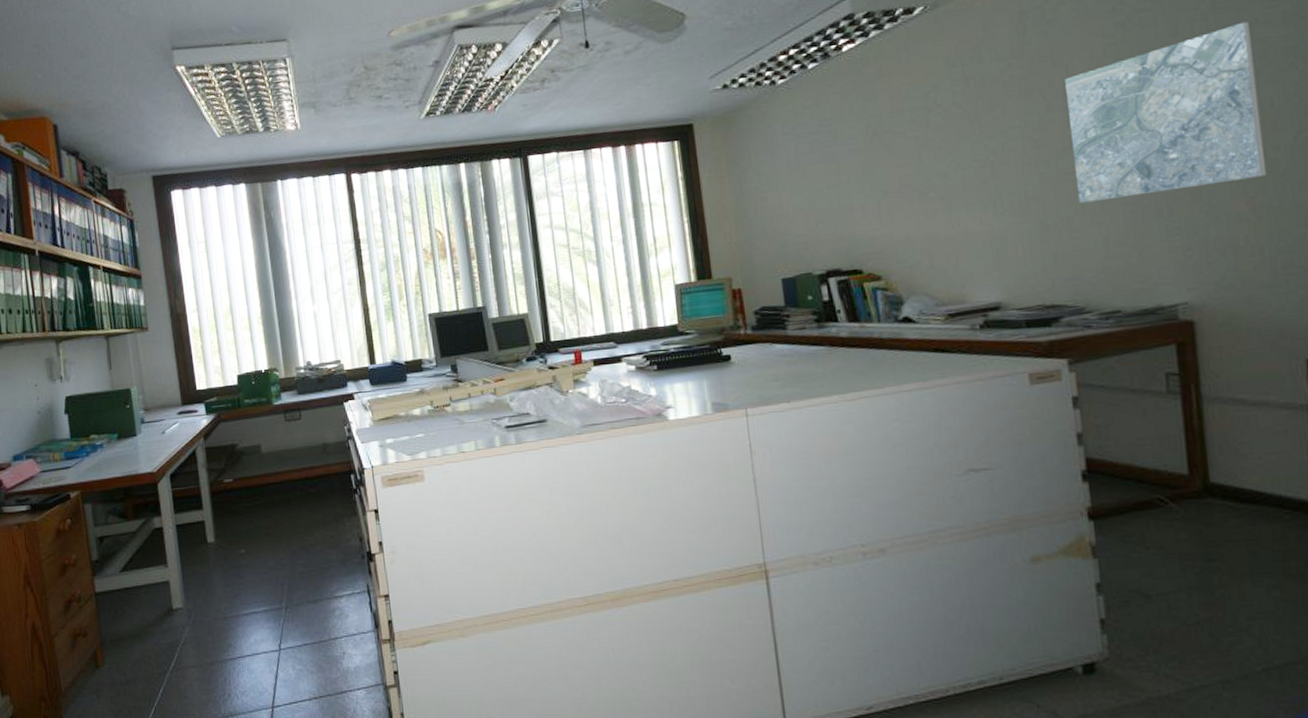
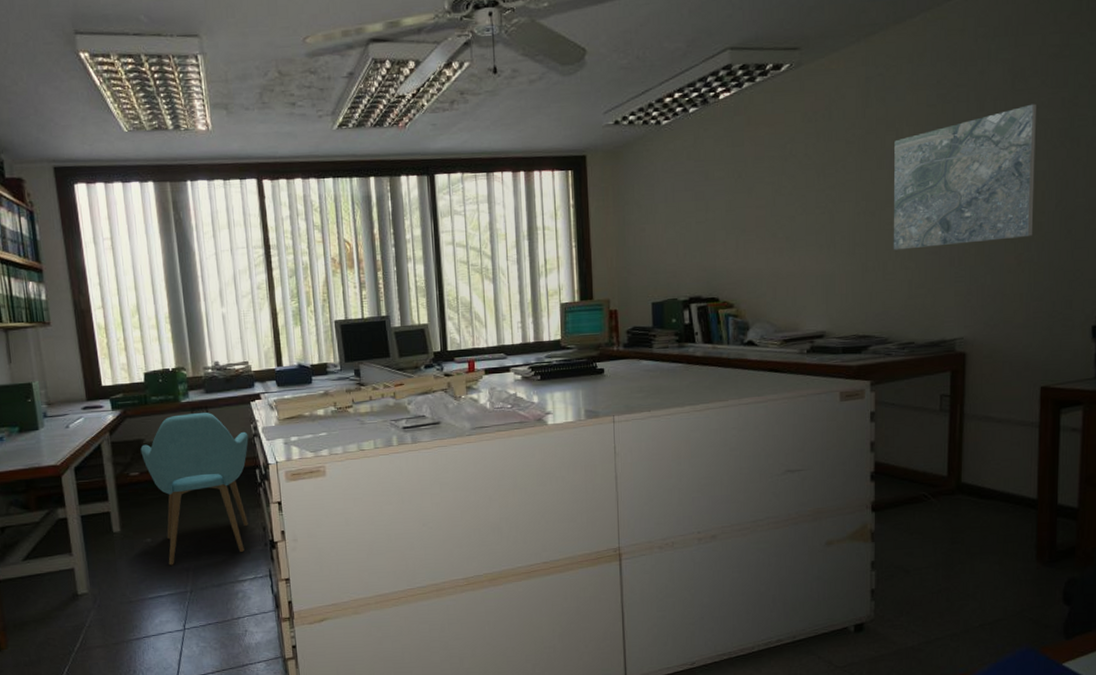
chair: none [234,414,344,579] -> present [140,412,249,566]

